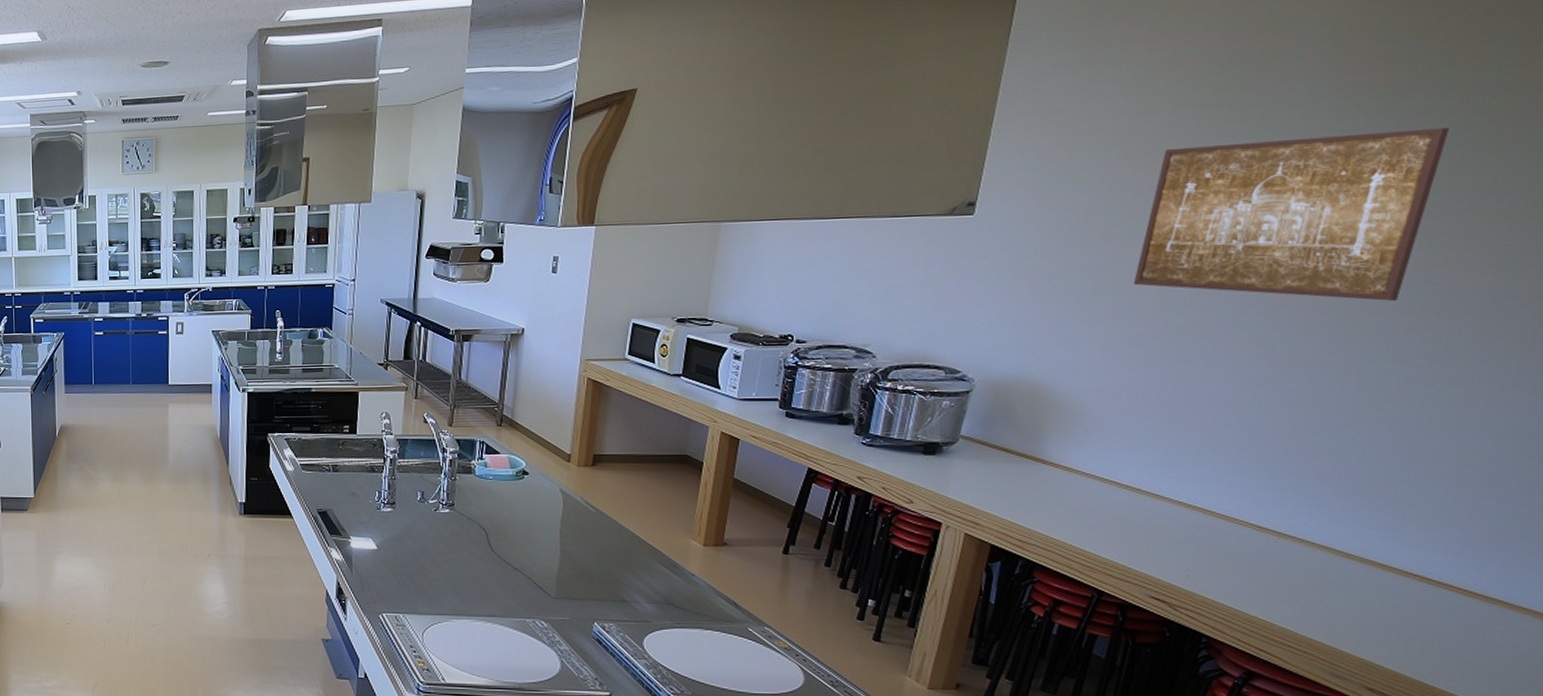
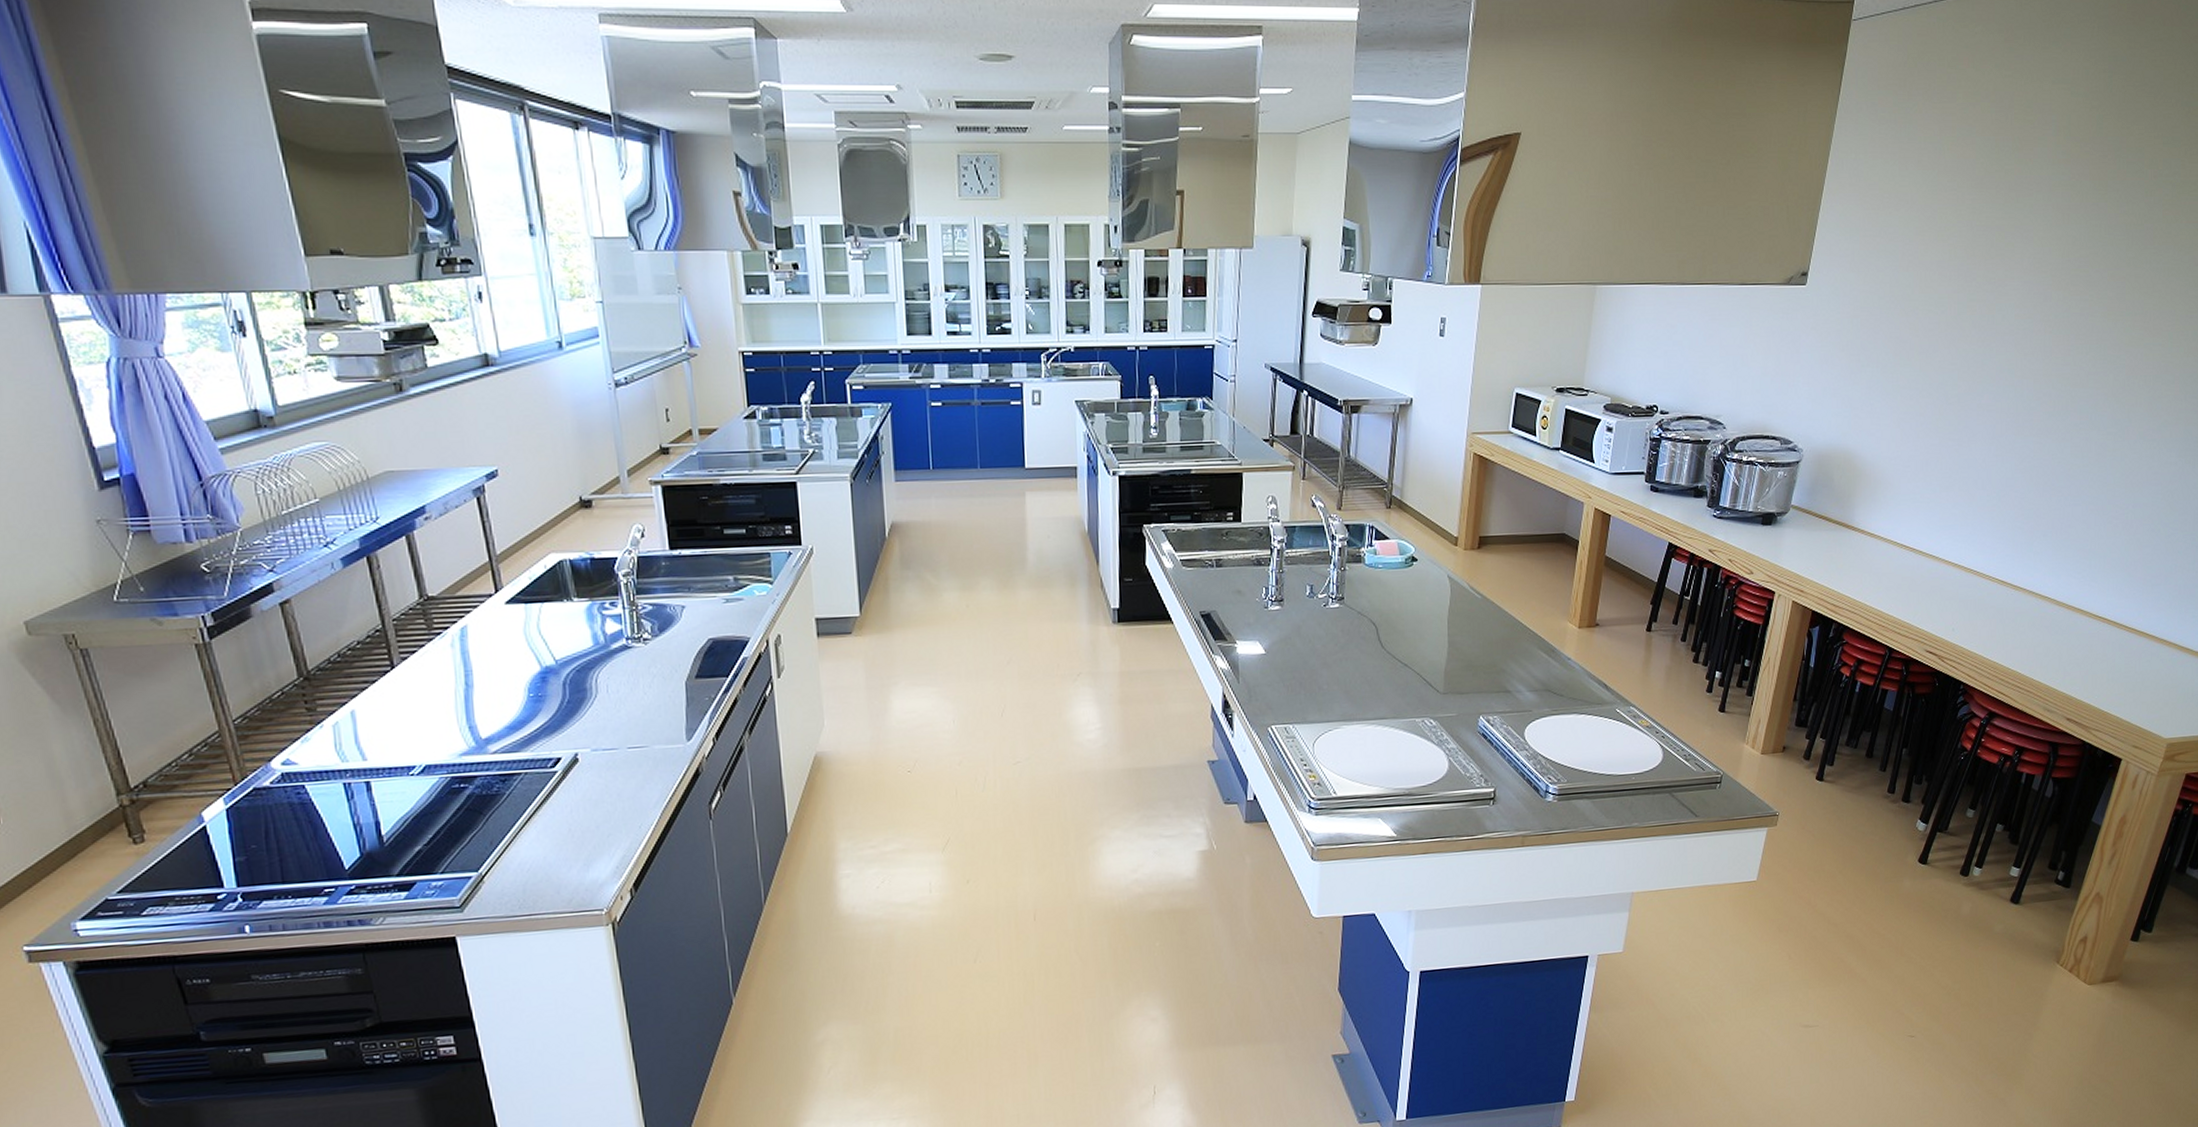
wall art: present [1133,127,1449,301] -> none [1923,219,2137,374]

